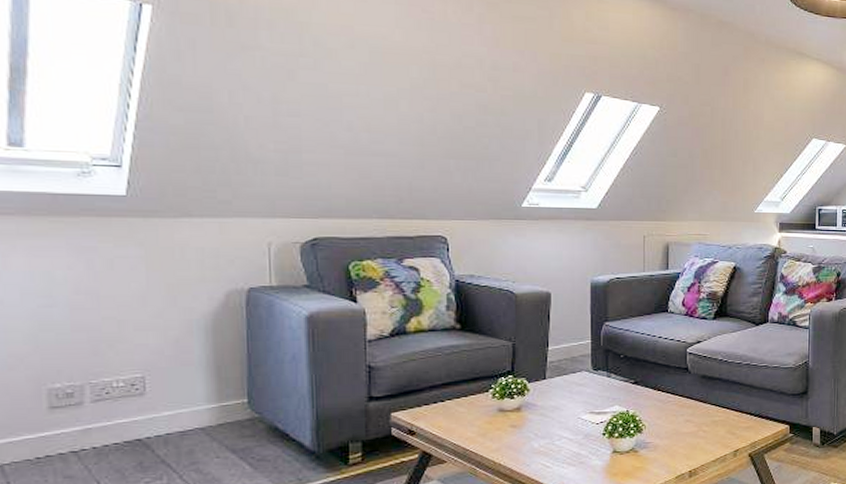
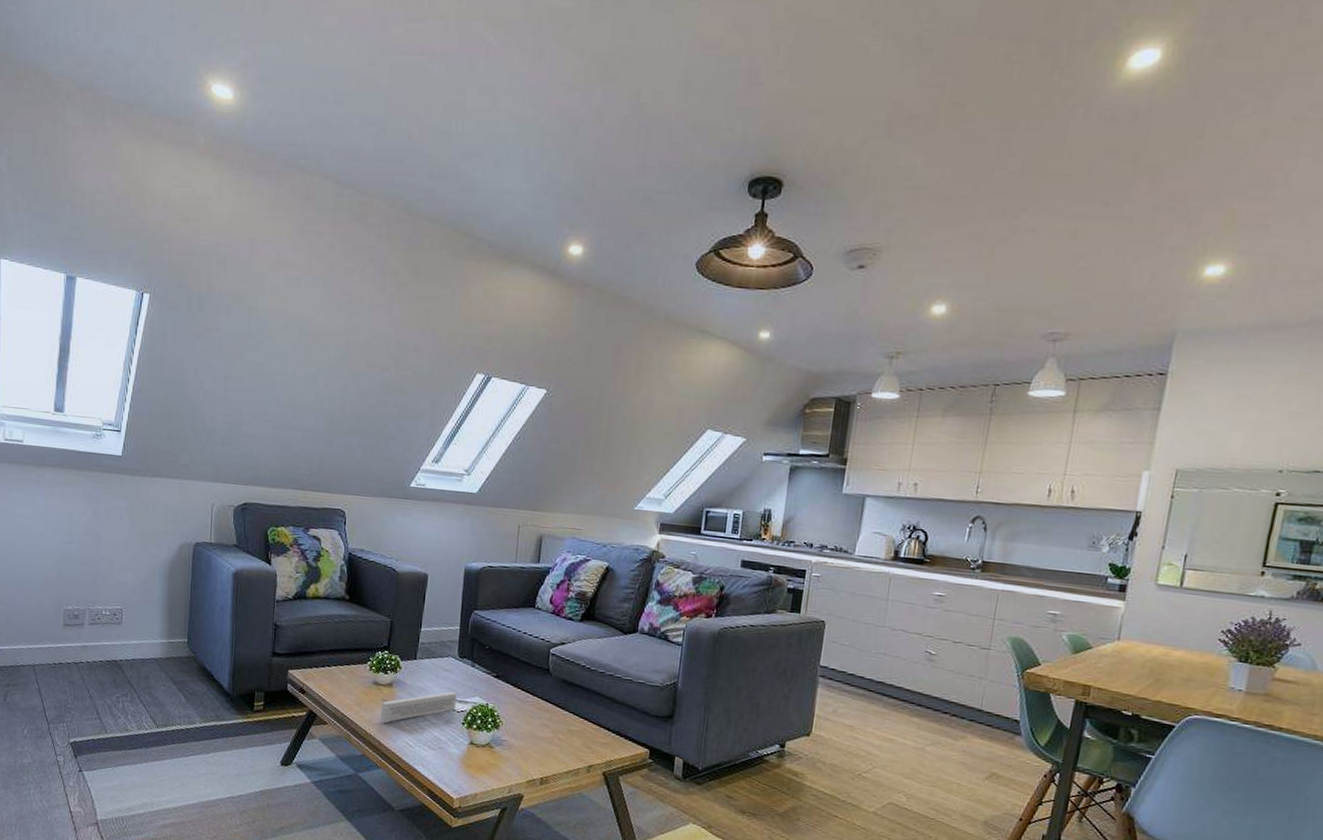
book: none [509,404,594,448] -> present [380,691,457,722]

